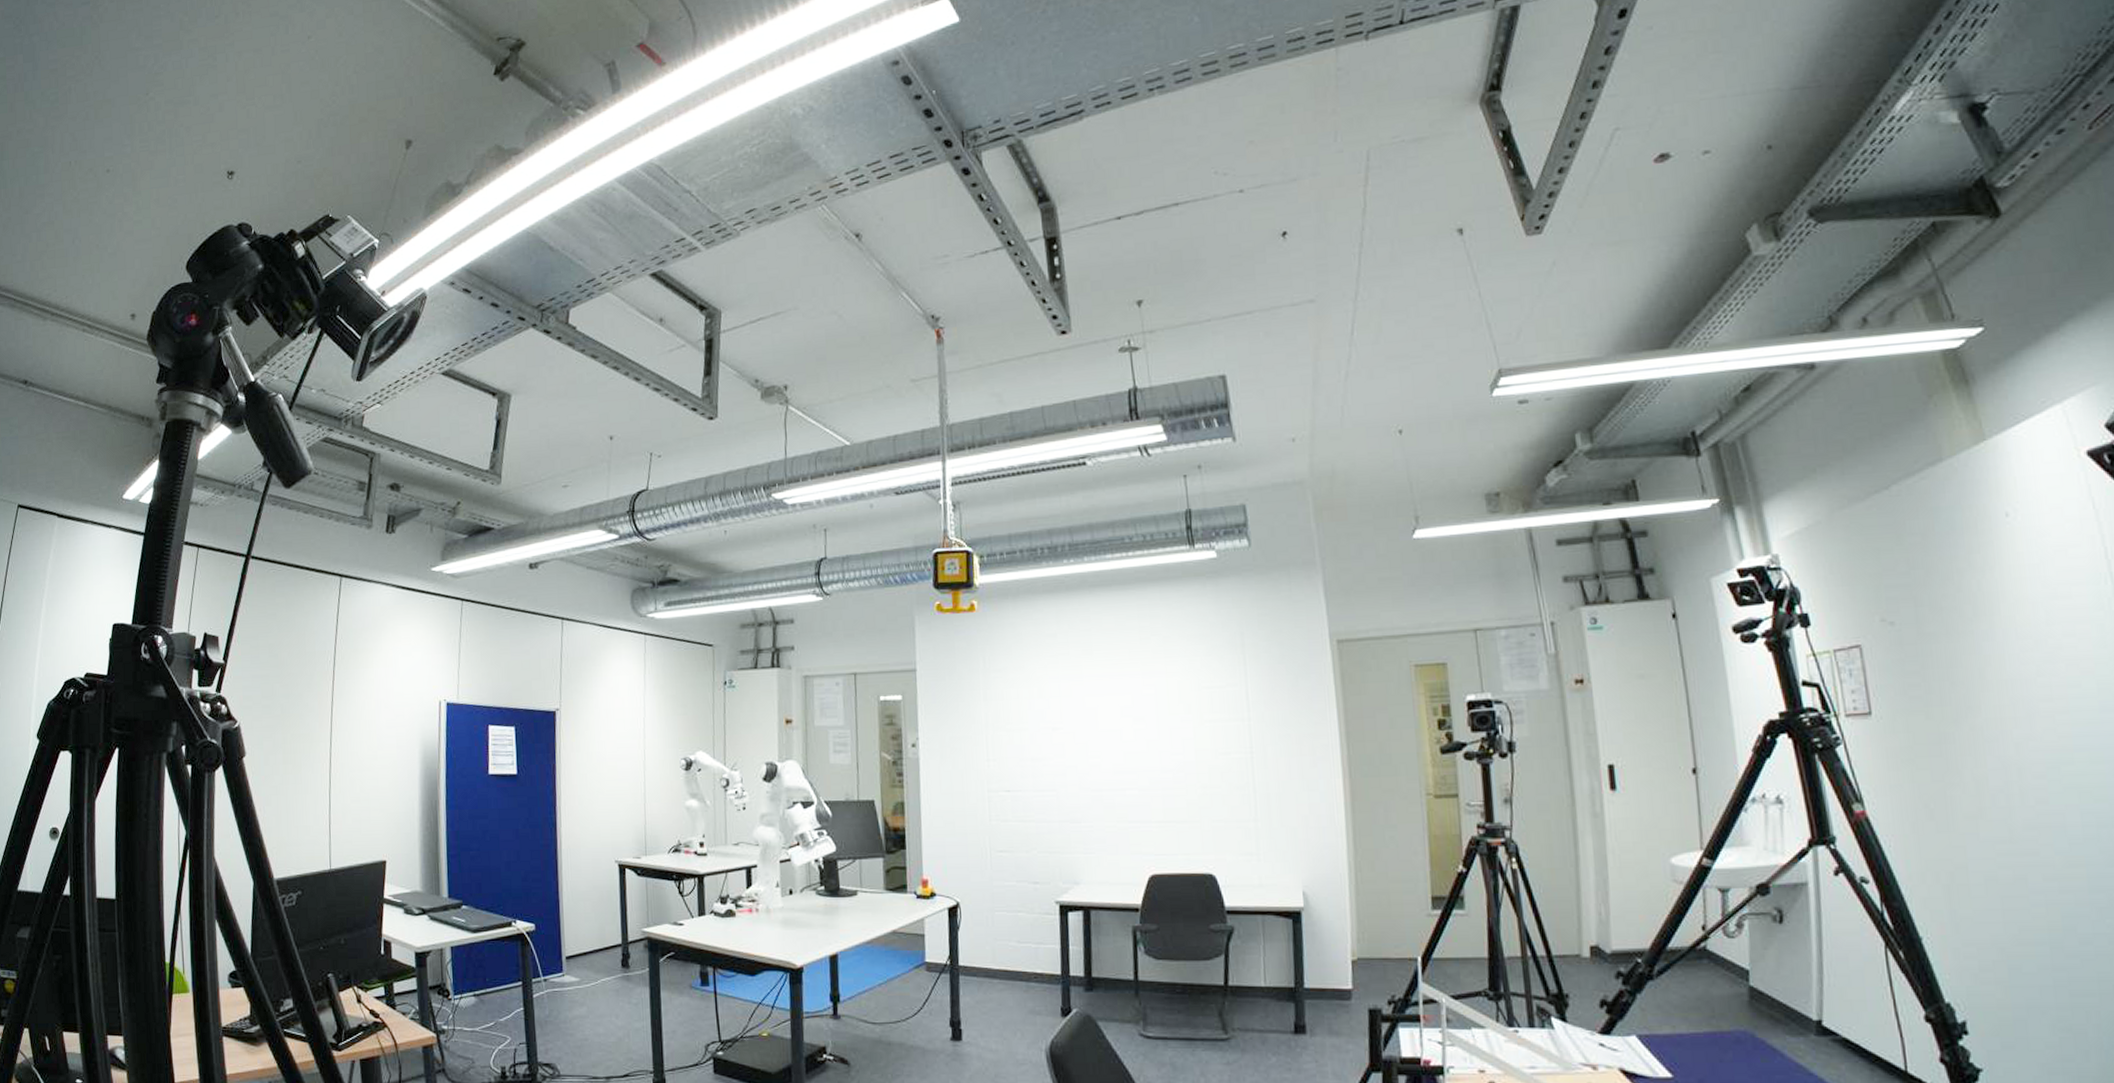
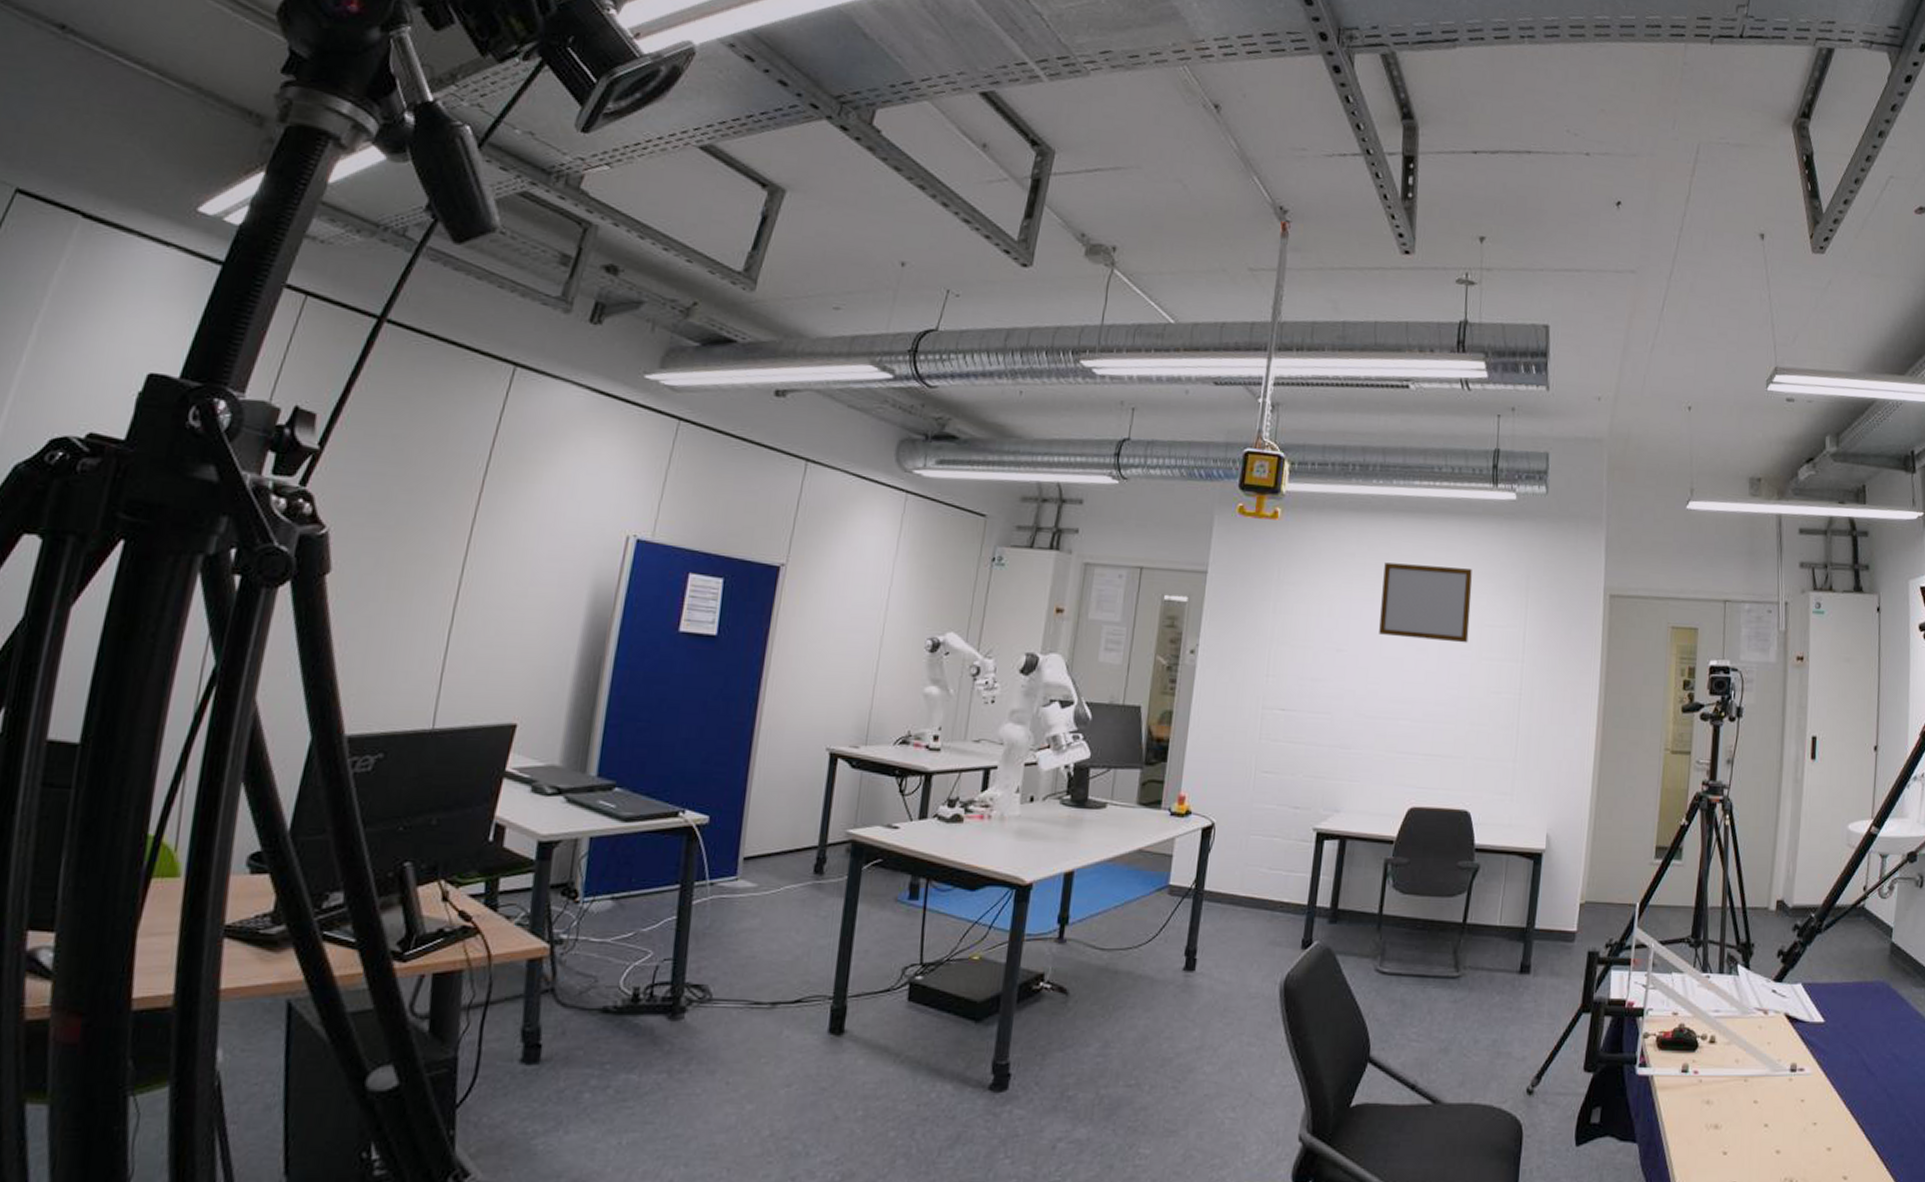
writing board: none [1088,633,1187,710] -> present [1379,562,1473,643]

